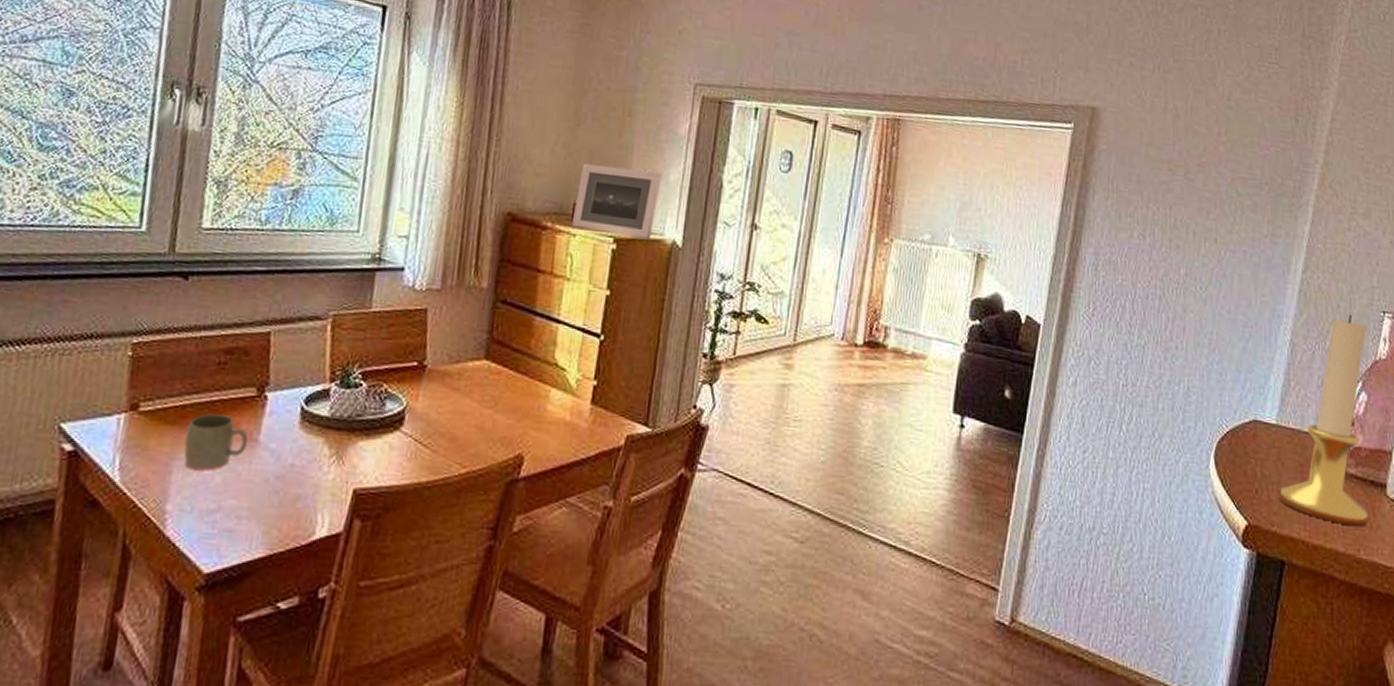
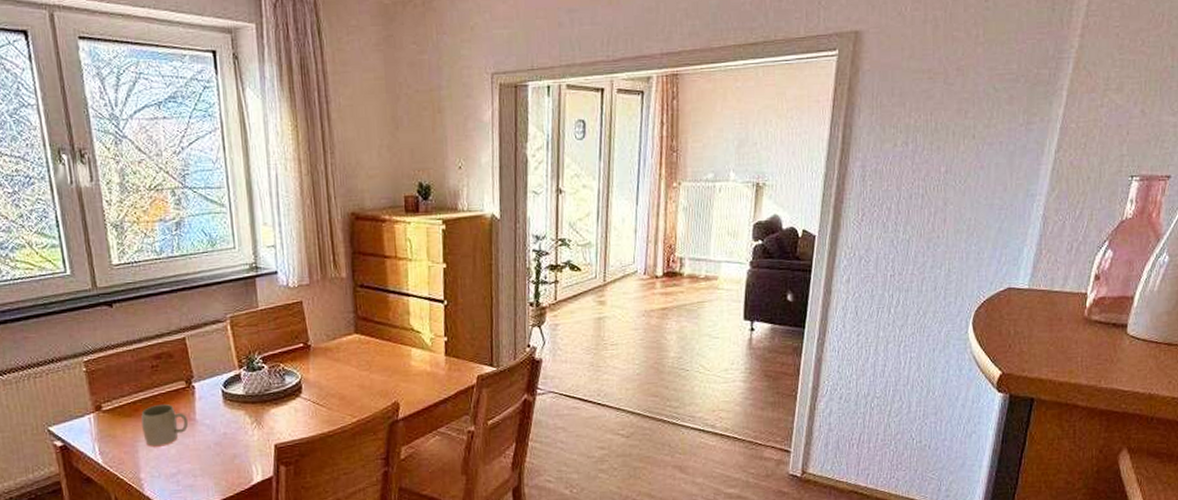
picture frame: present [571,164,662,240] -> none [405,158,475,218]
candle holder: present [1277,313,1370,527] -> none [1029,183,1115,363]

